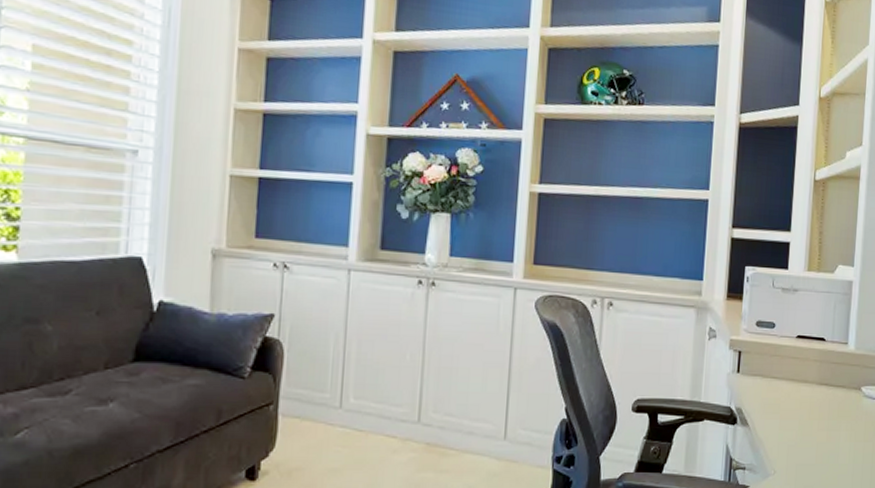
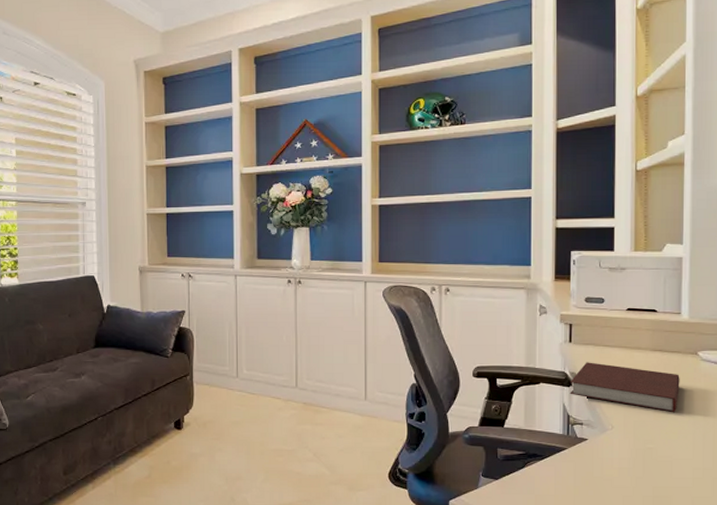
notebook: none [734,396,843,456] -> present [570,362,680,413]

